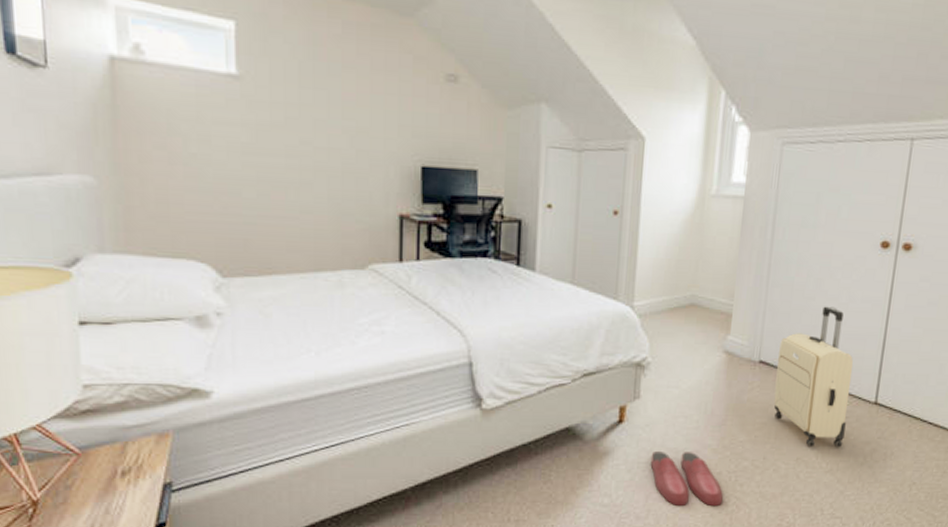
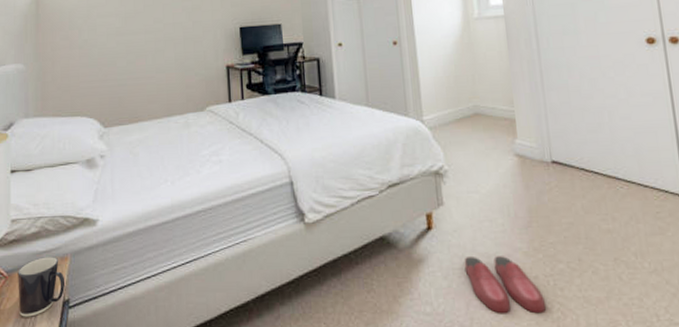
mug: none [95,431,167,501] -> present [17,255,66,317]
suitcase: present [773,306,854,448] -> none [568,103,662,247]

